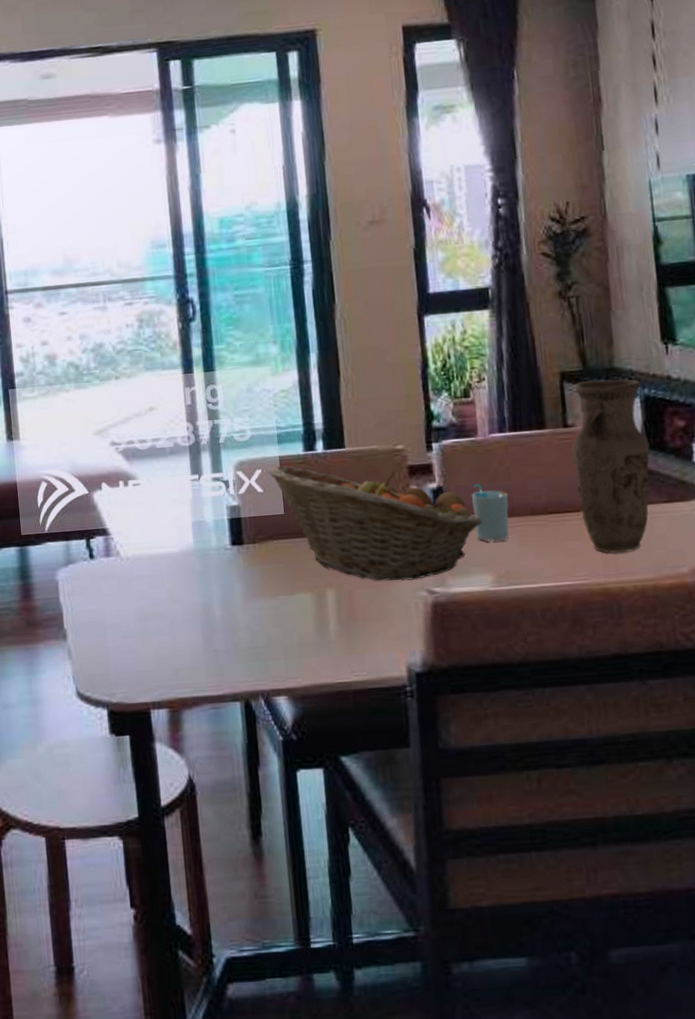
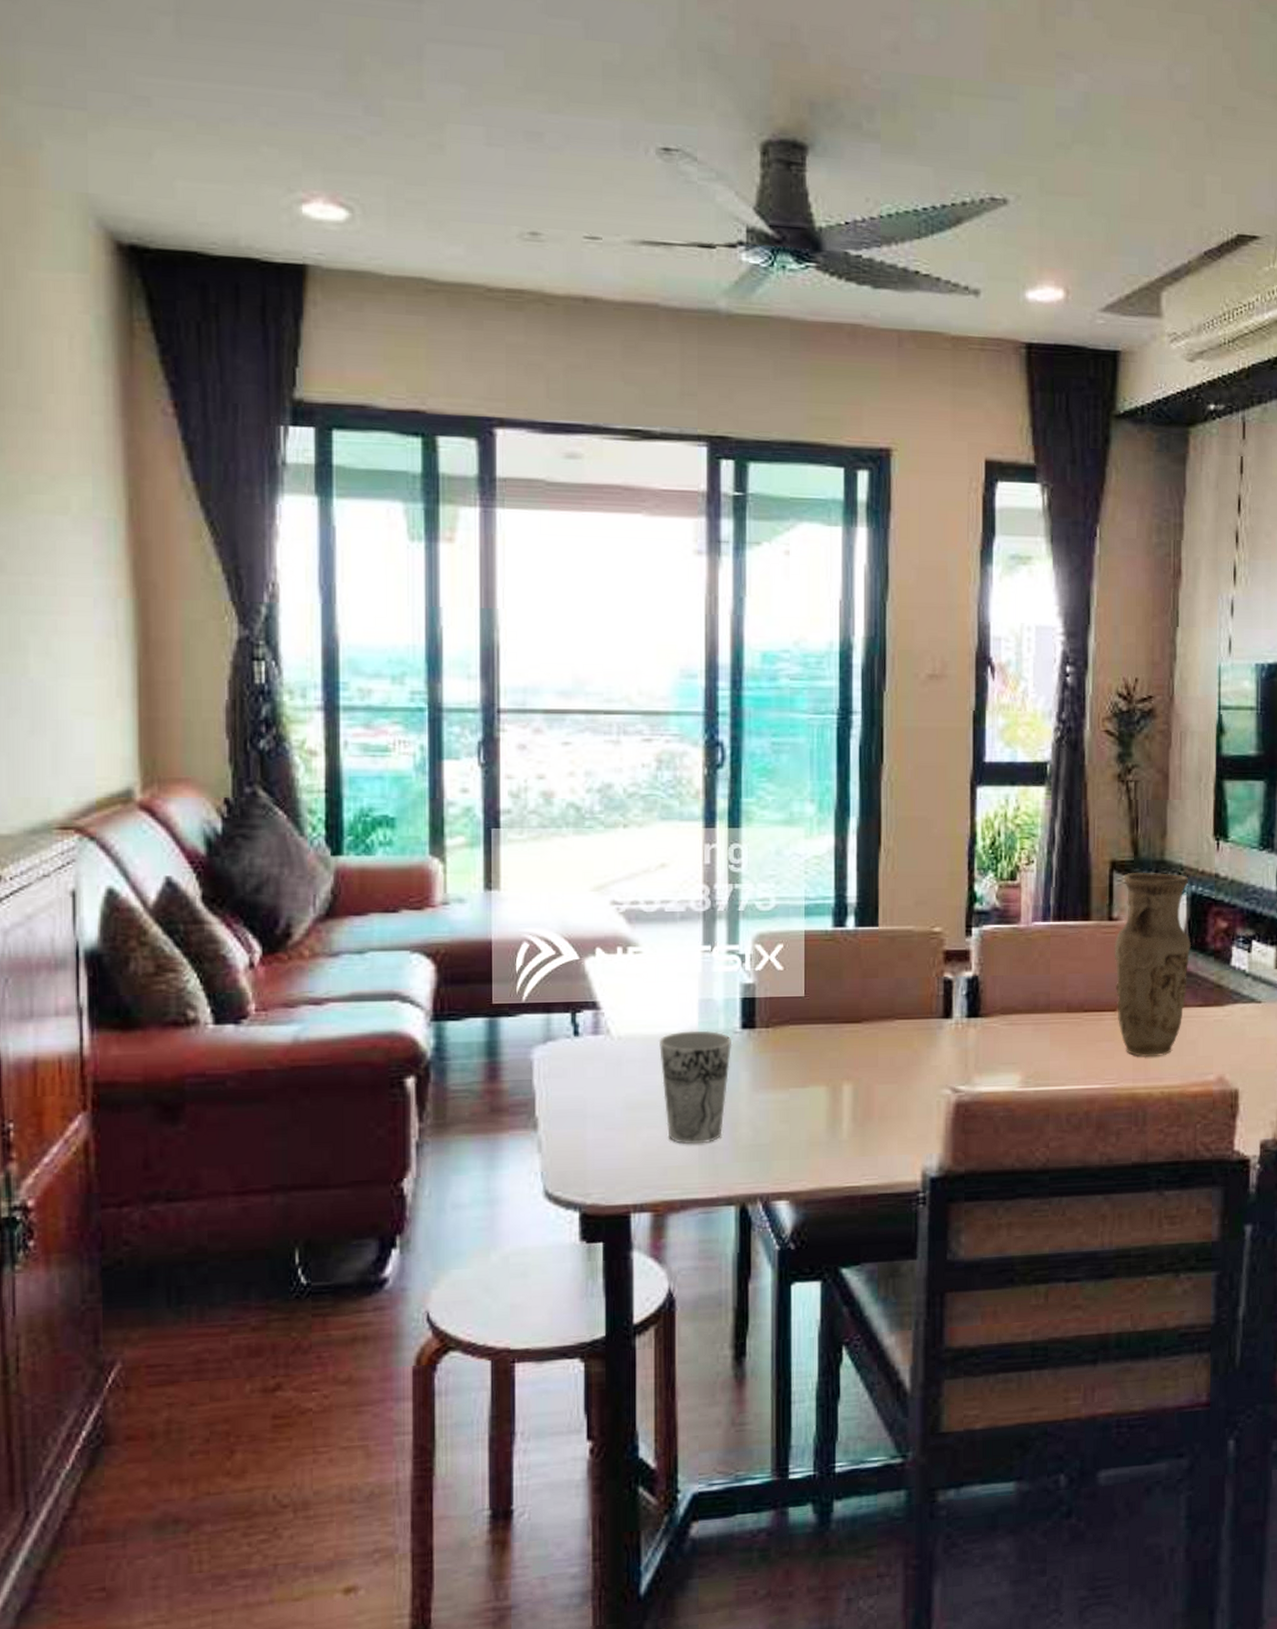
cup: none [161,548,225,649] -> present [658,1030,733,1144]
fruit basket: present [268,465,482,581] -> none [791,941,1016,1077]
cup: present [471,484,510,542] -> none [1007,975,1045,1039]

